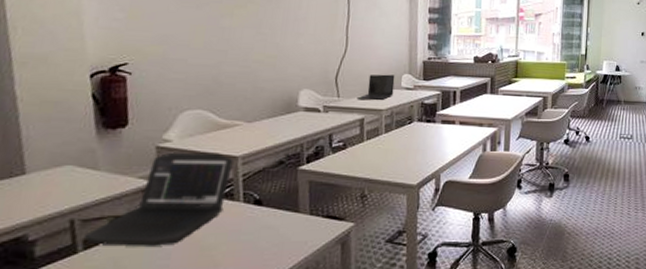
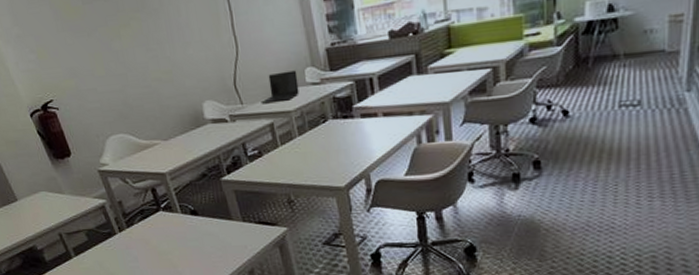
laptop: present [83,152,234,246] -> none [71,171,167,252]

